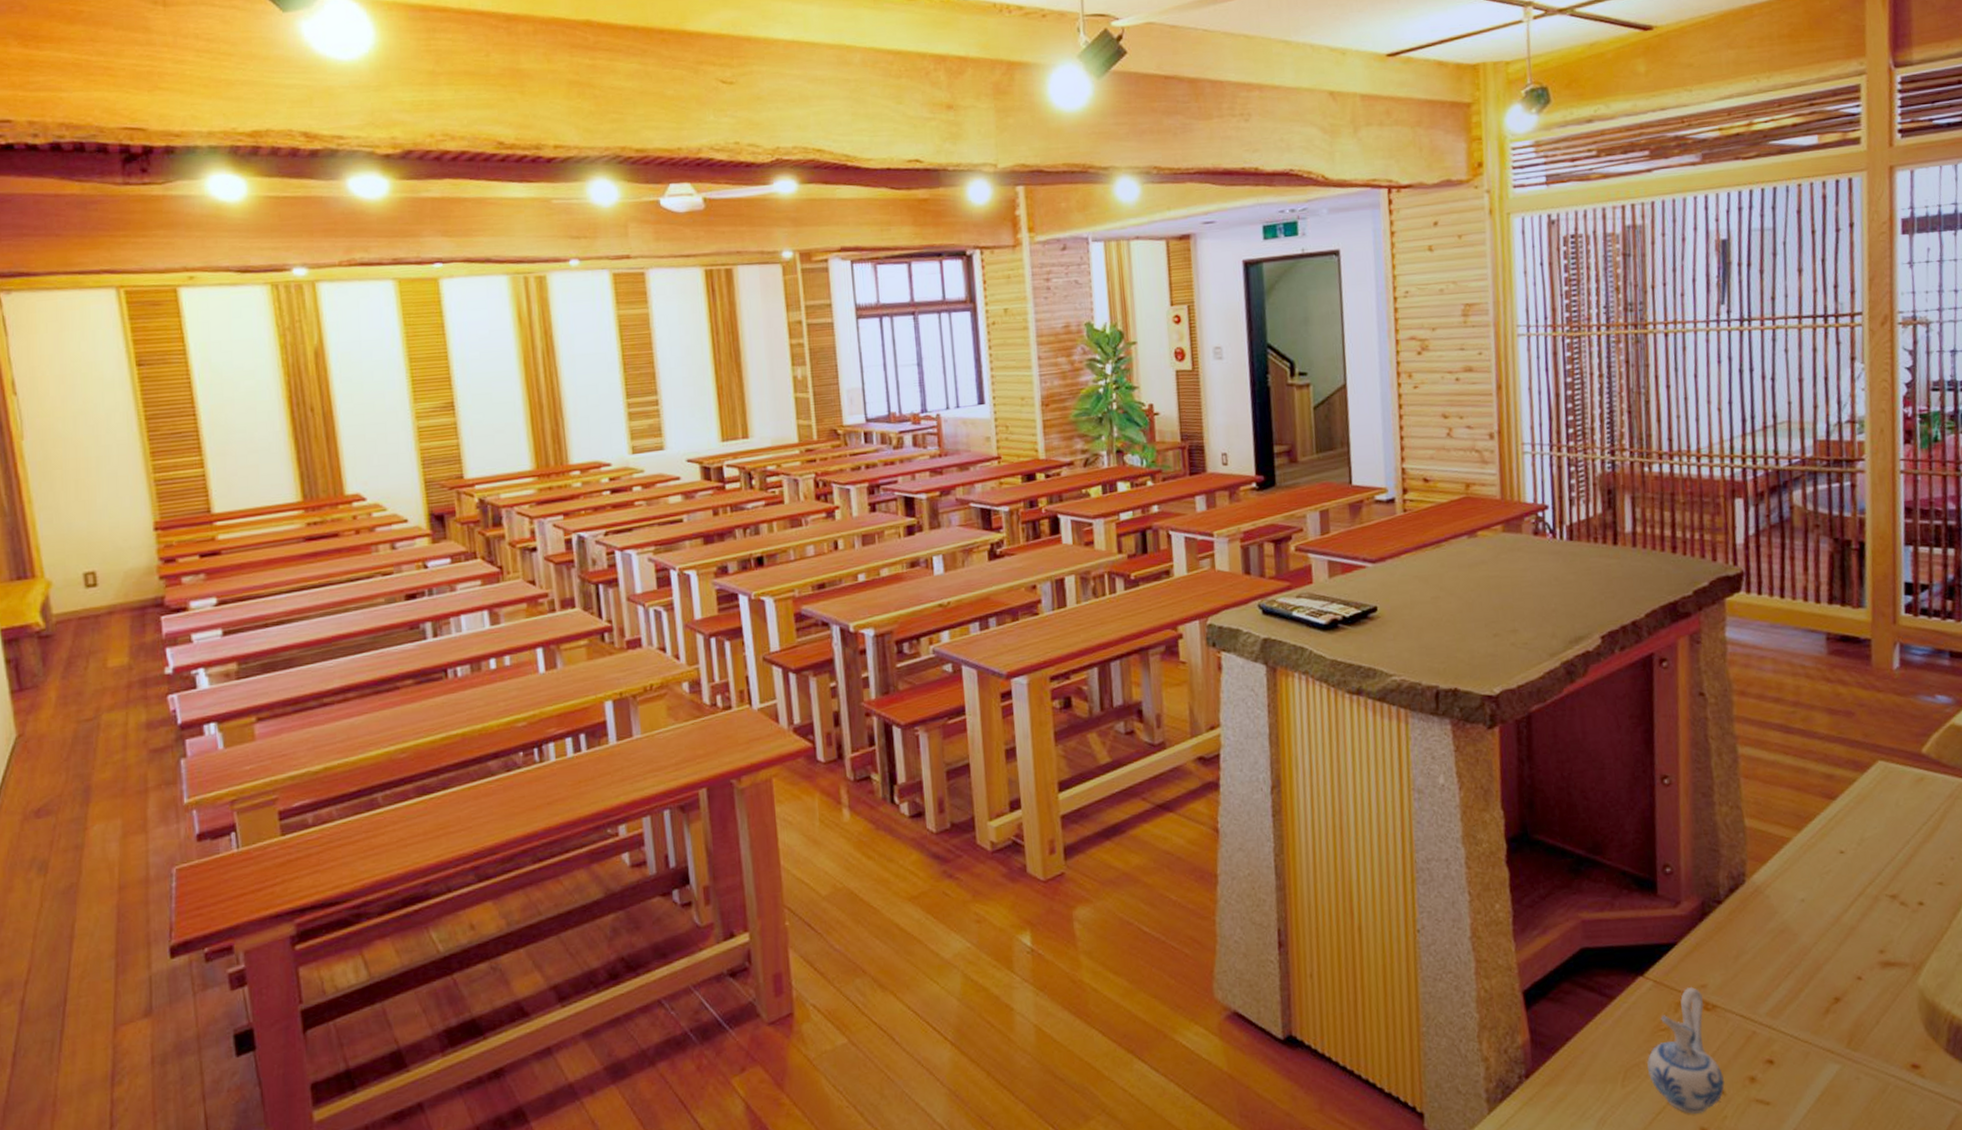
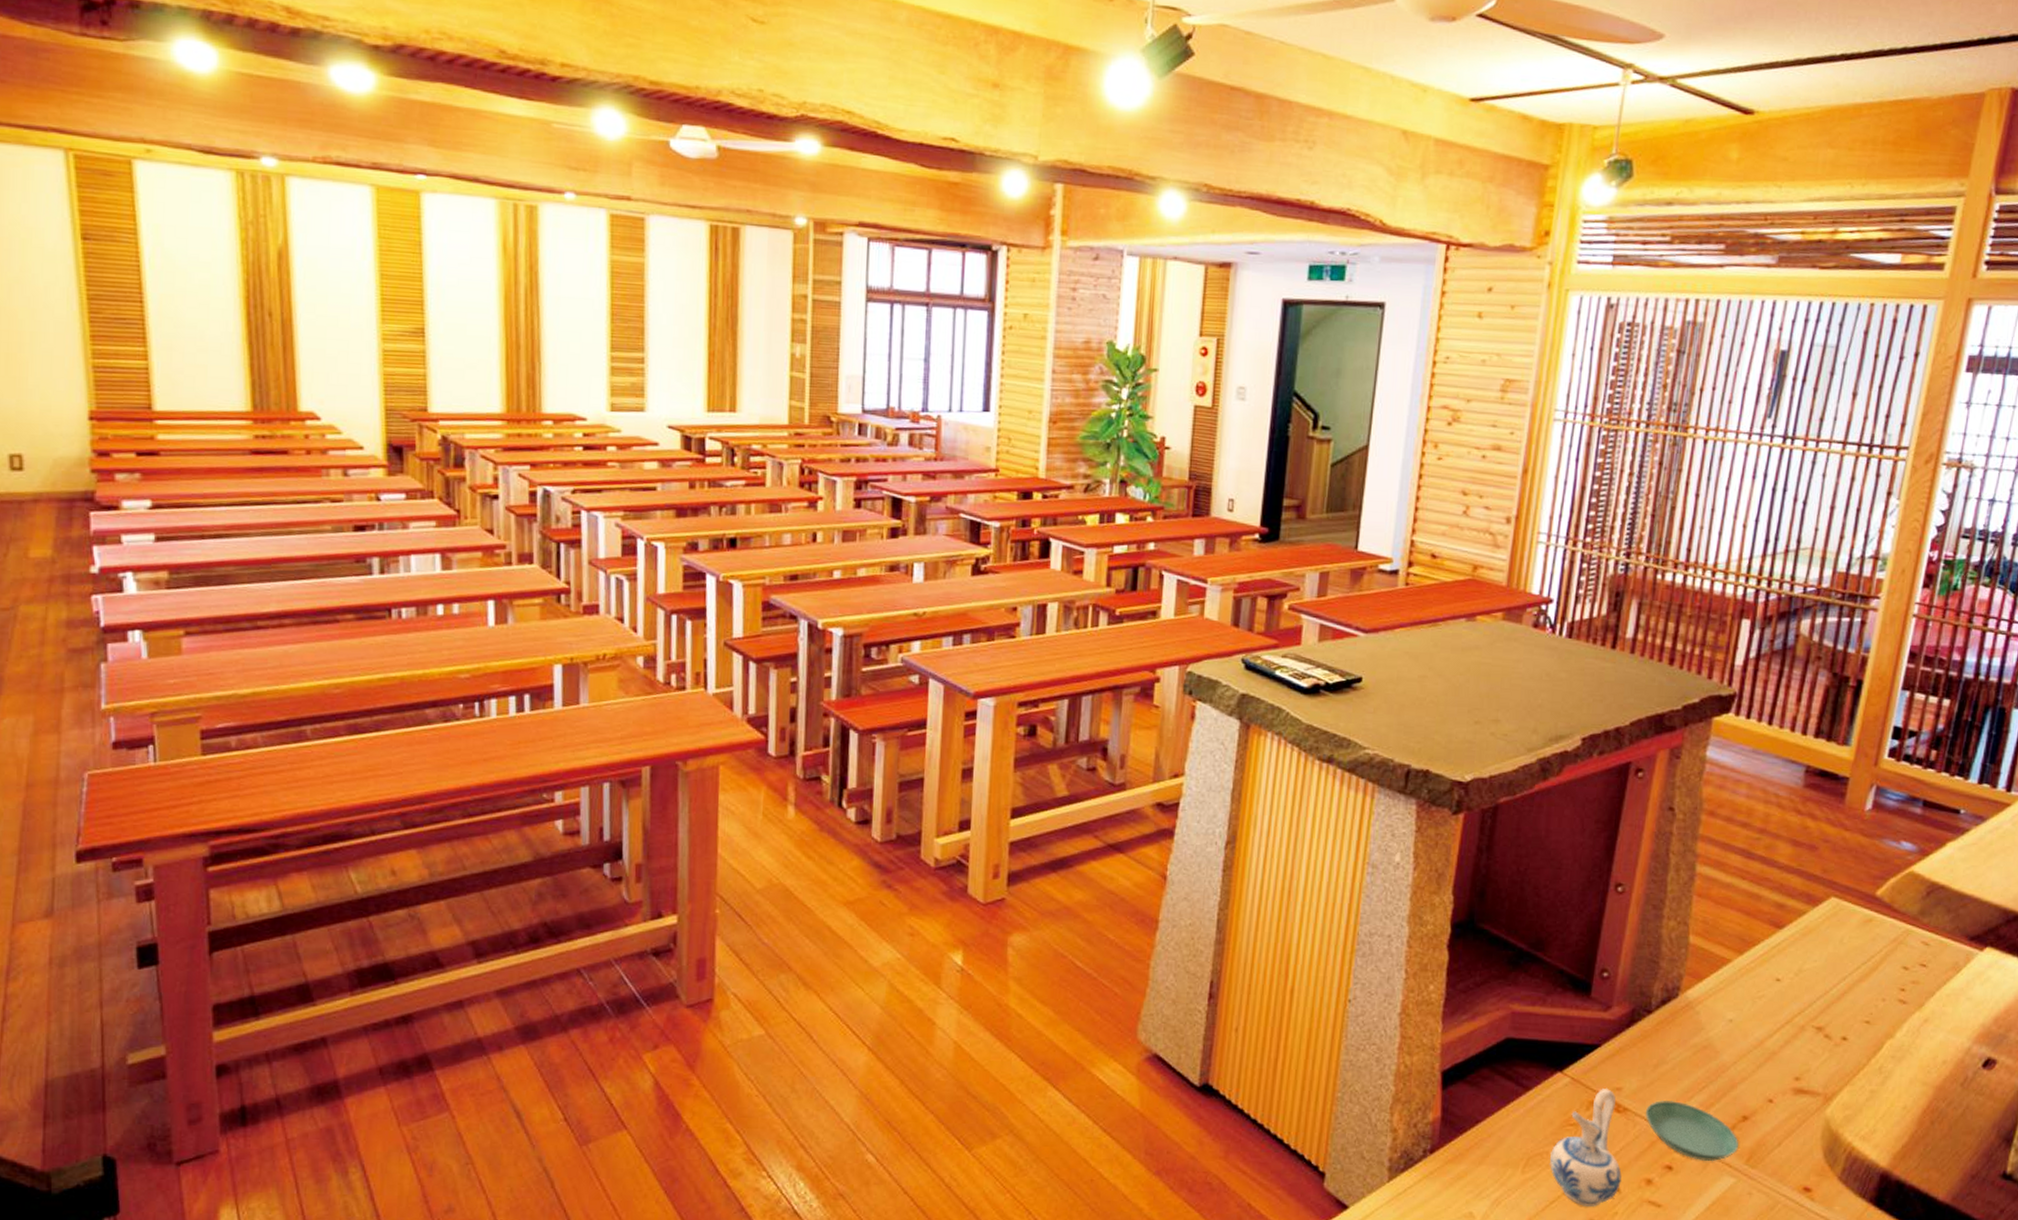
saucer: none [1734,990,1836,1050] -> present [1645,1099,1738,1162]

